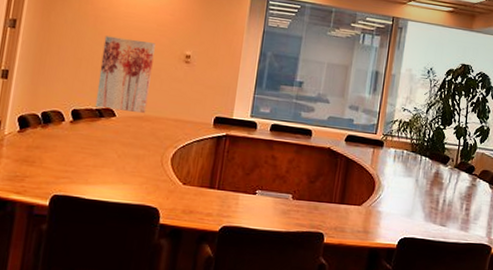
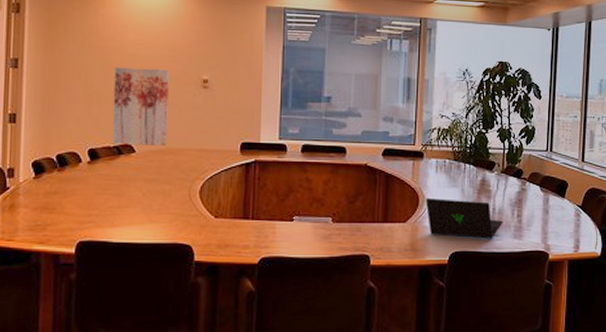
laptop: none [381,185,452,229] -> present [425,198,503,239]

